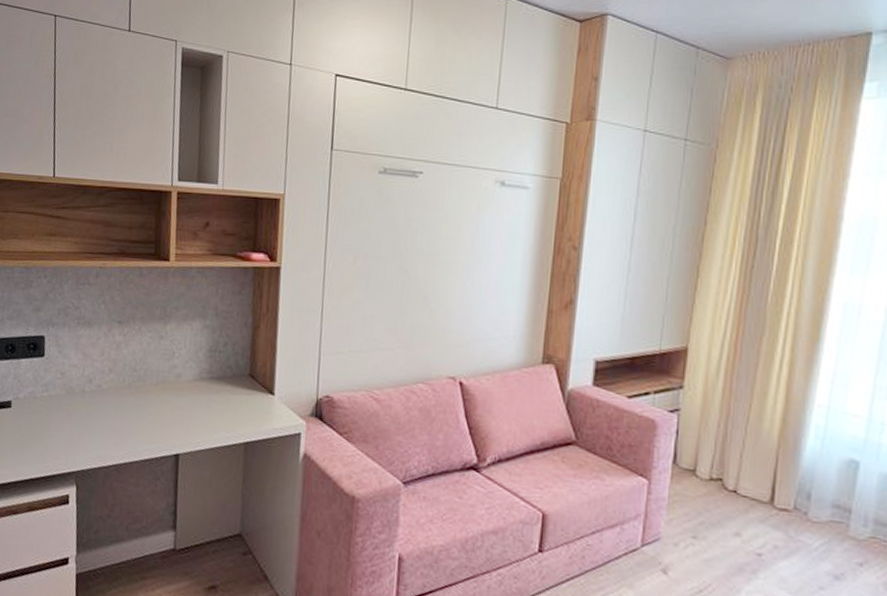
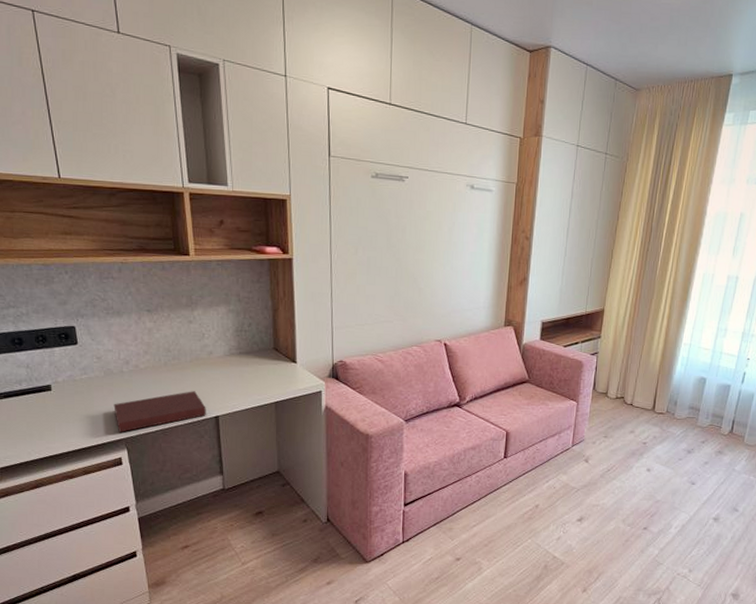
notebook: none [69,420,167,464] -> present [113,391,207,432]

